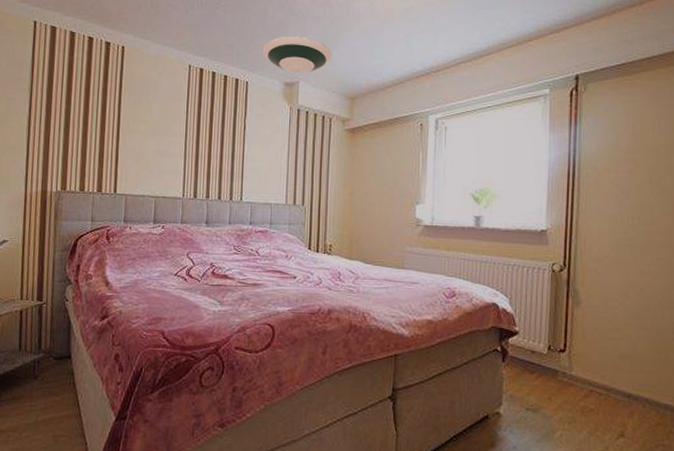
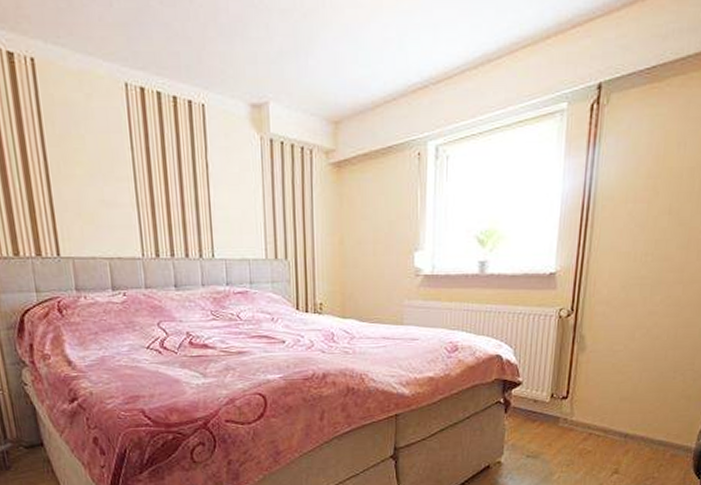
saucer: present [262,35,332,74] -> none [217,37,307,91]

